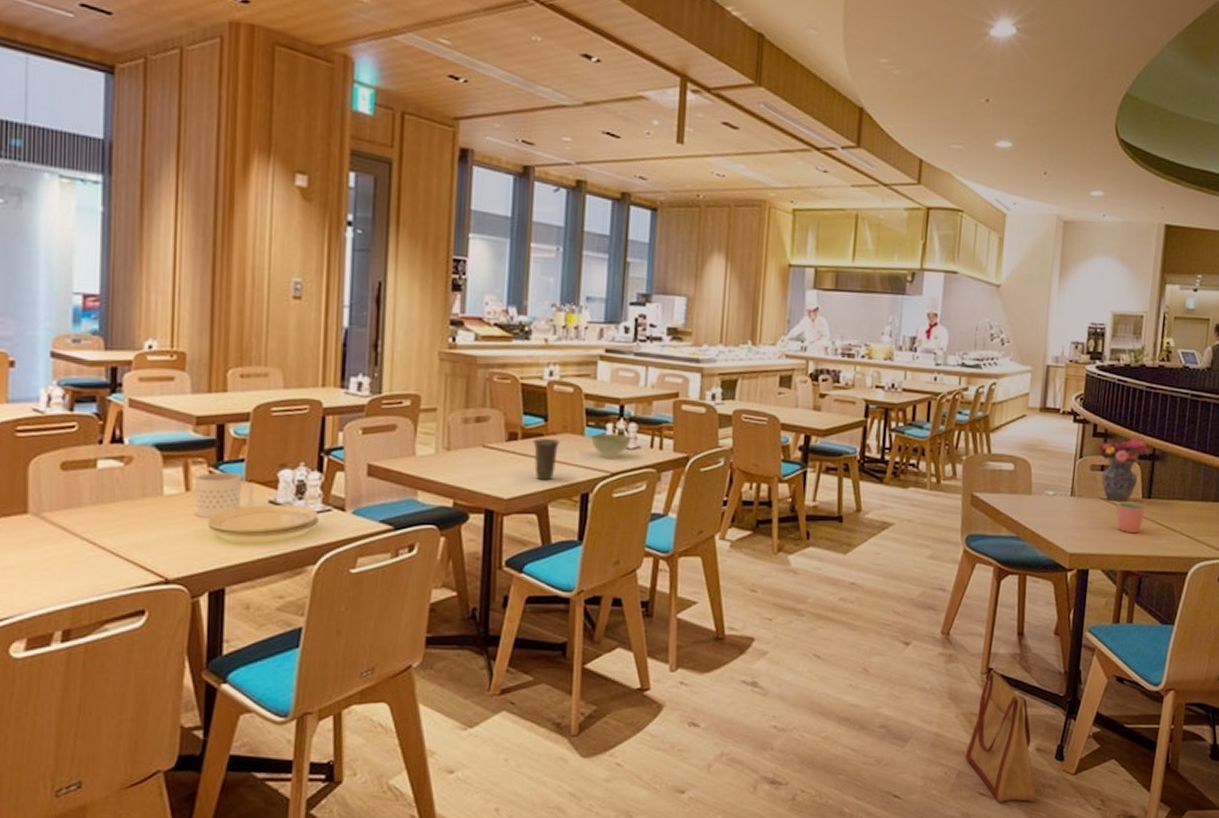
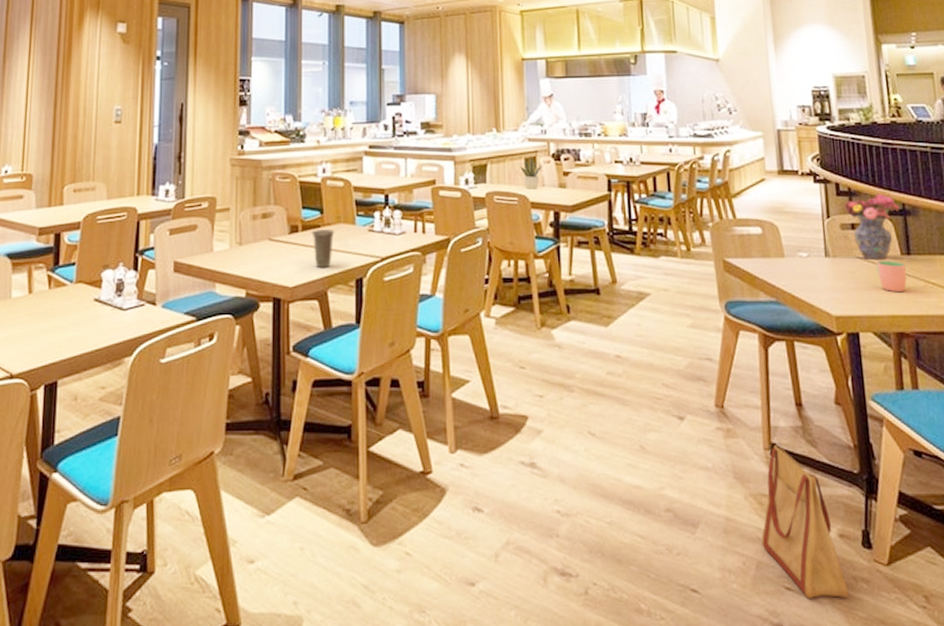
mug: present [195,471,254,518] -> none [35,274,83,317]
plate: present [206,505,320,544] -> none [44,302,135,339]
bowl: present [590,433,631,459] -> none [360,221,397,245]
potted plant: none [774,375,799,410] -> present [520,157,543,189]

